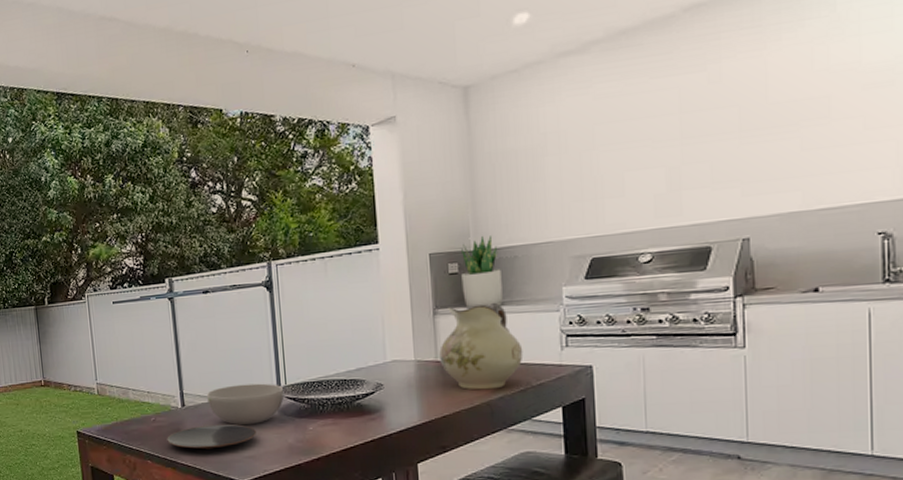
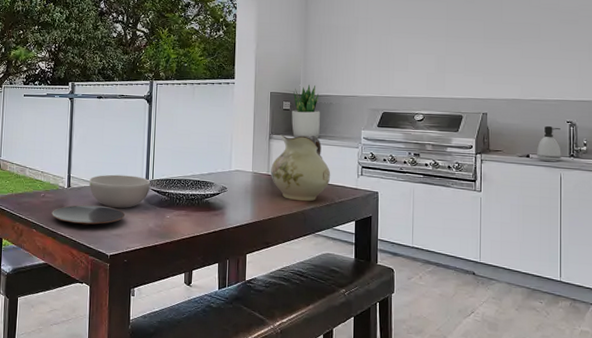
soap dispenser: none [829,242,870,295] -> present [536,125,561,162]

